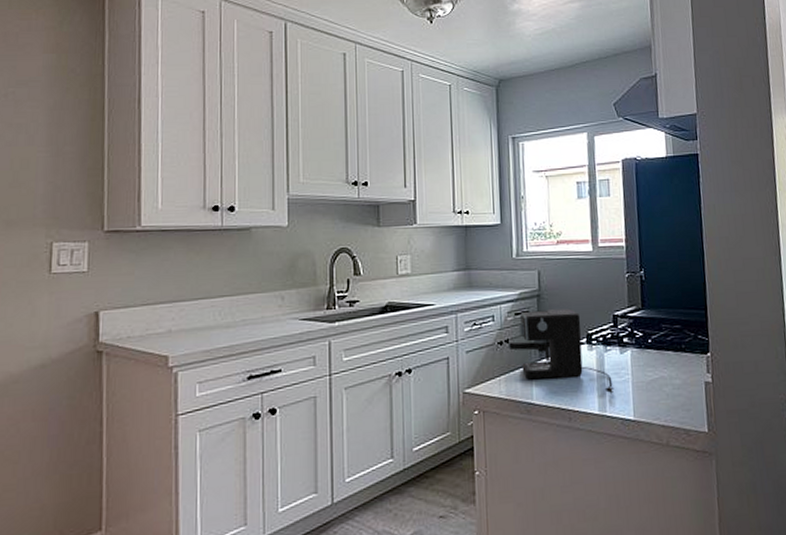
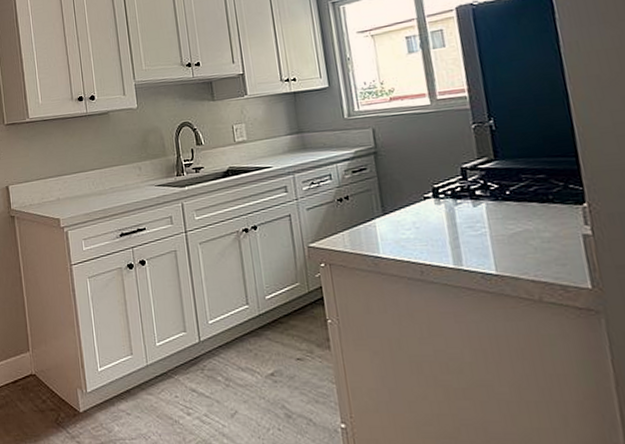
coffee maker: present [507,308,615,393] -> none [347,163,471,247]

